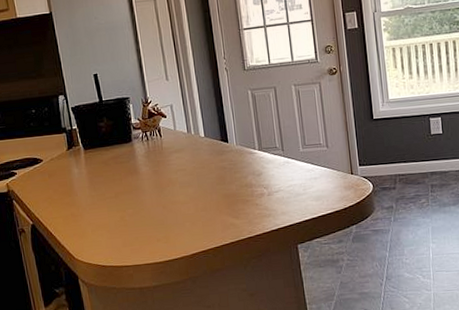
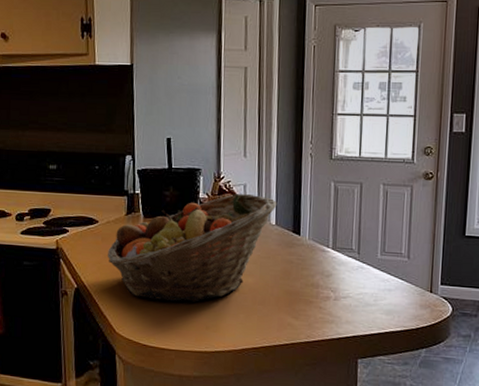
fruit basket: none [56,113,203,223] -> present [108,193,277,302]

